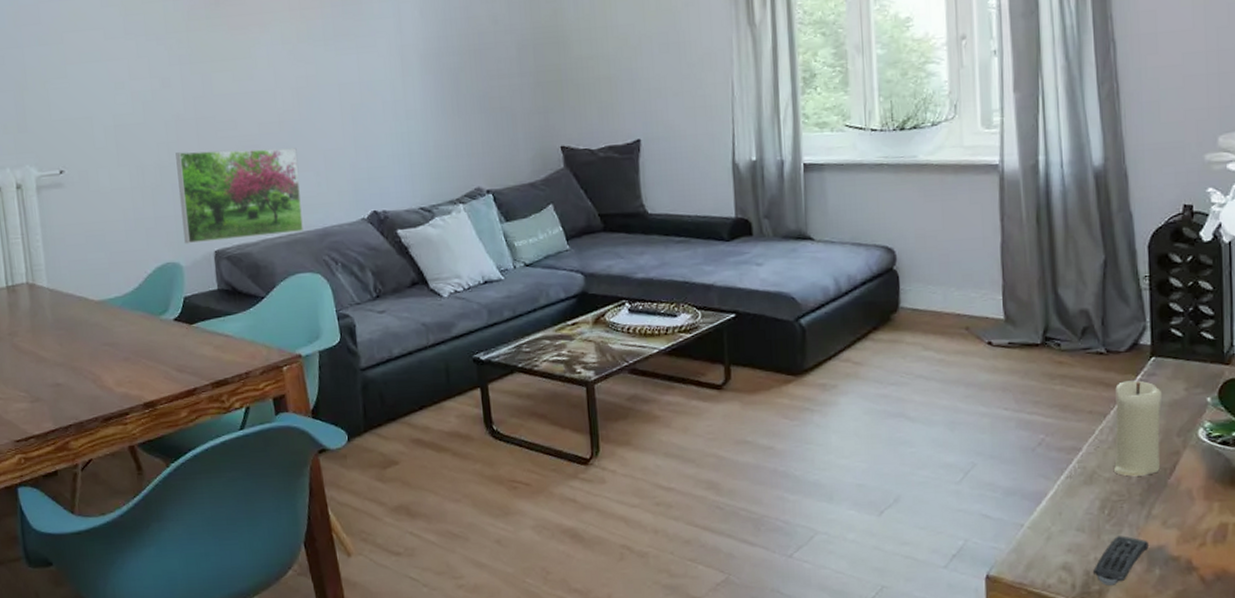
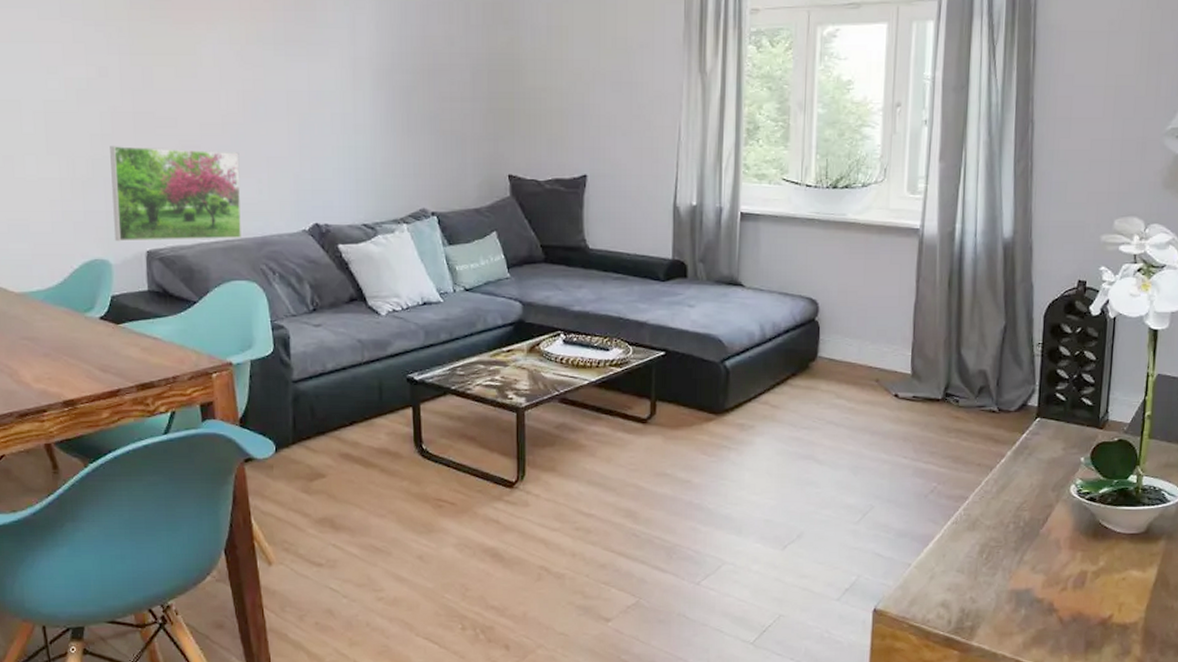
remote control: present [1092,536,1149,586] -> none [967,578,1018,622]
candle: present [1114,380,1163,477] -> none [995,438,1043,525]

